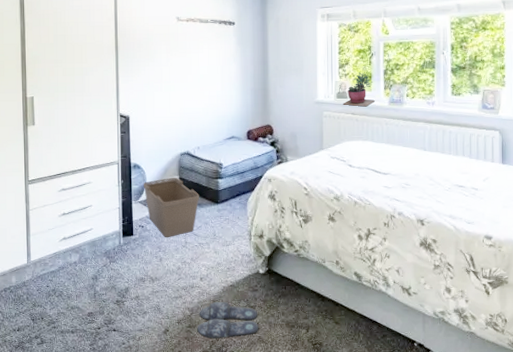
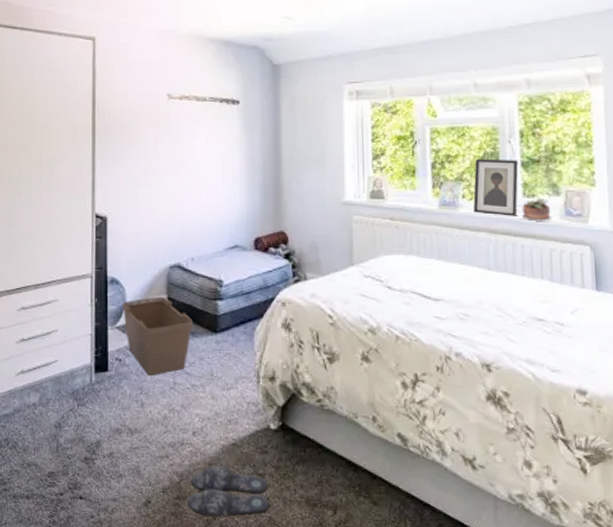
succulent plant: present [342,72,376,107] -> none [378,165,422,210]
picture frame: none [415,66,449,110] -> present [473,158,519,216]
succulent plant: none [449,96,473,115] -> present [520,198,553,224]

